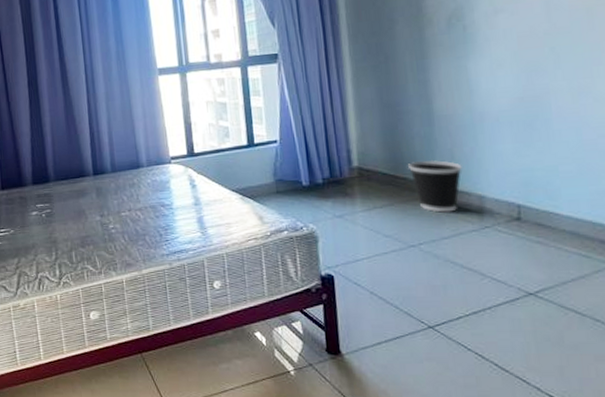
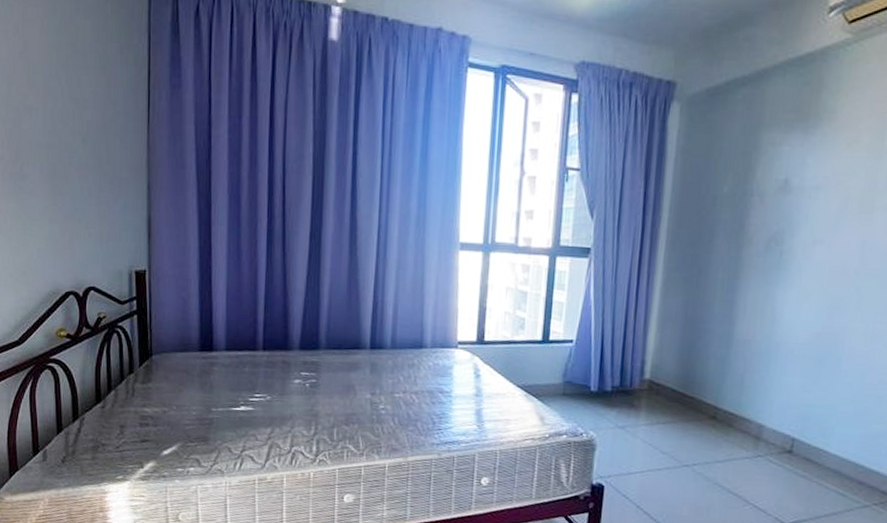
wastebasket: present [408,159,463,213] -> none [698,382,749,437]

